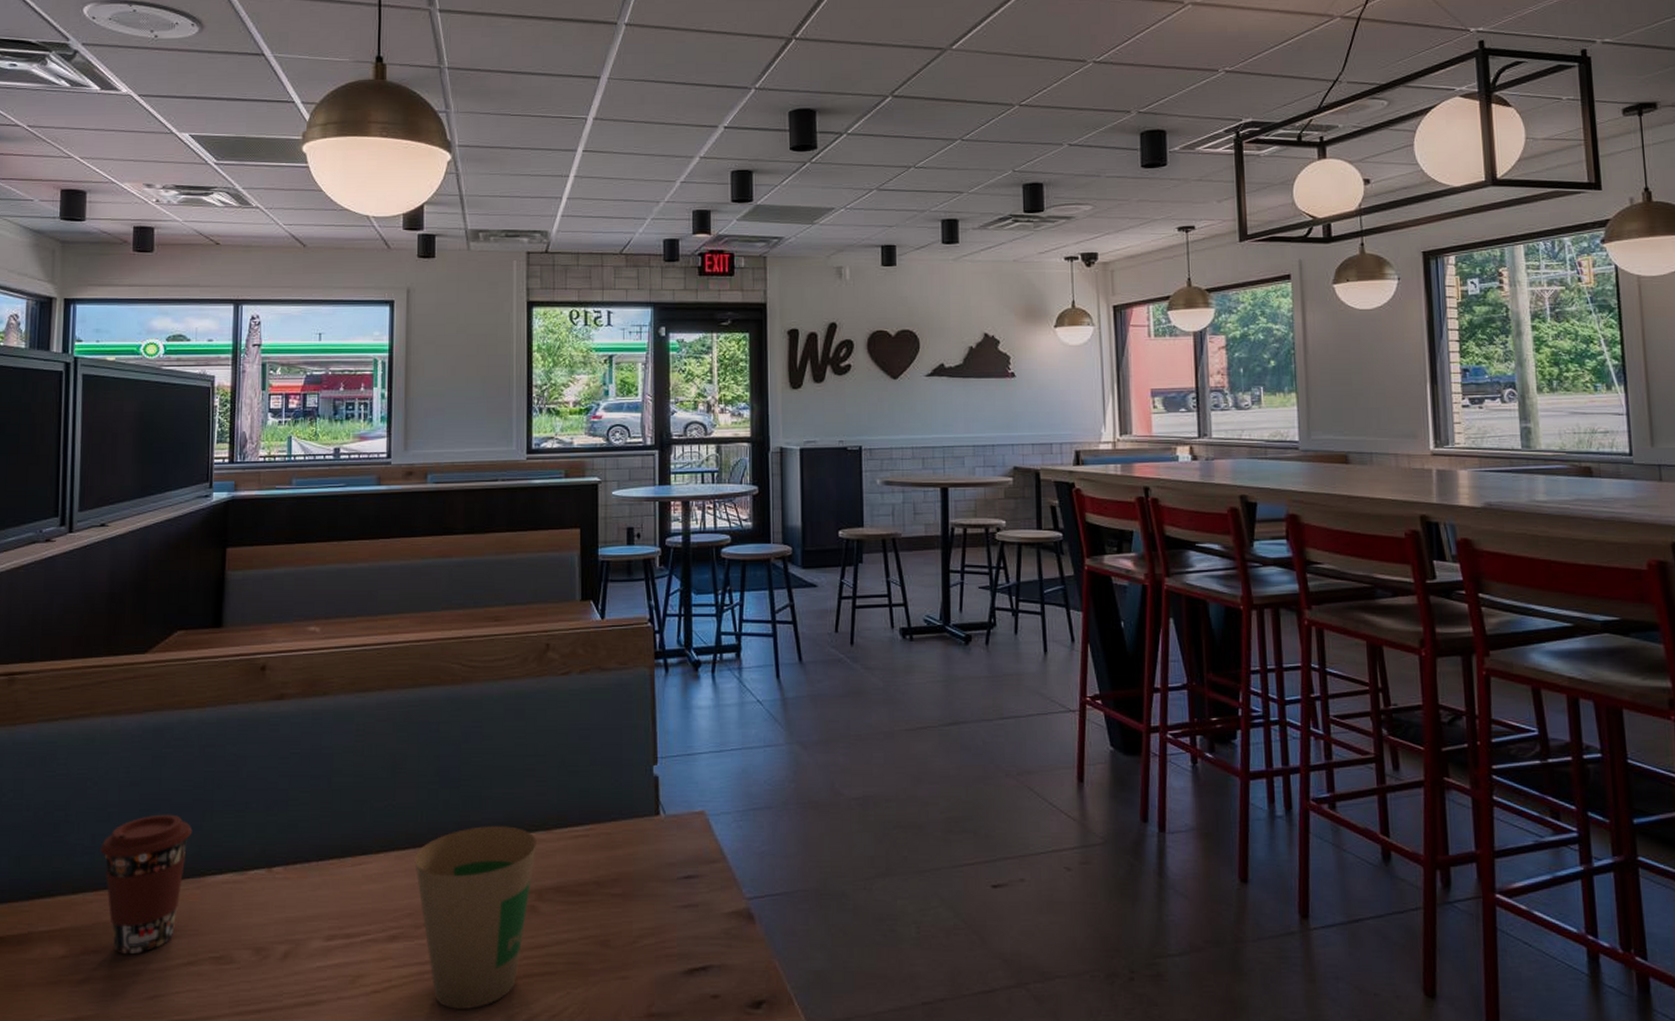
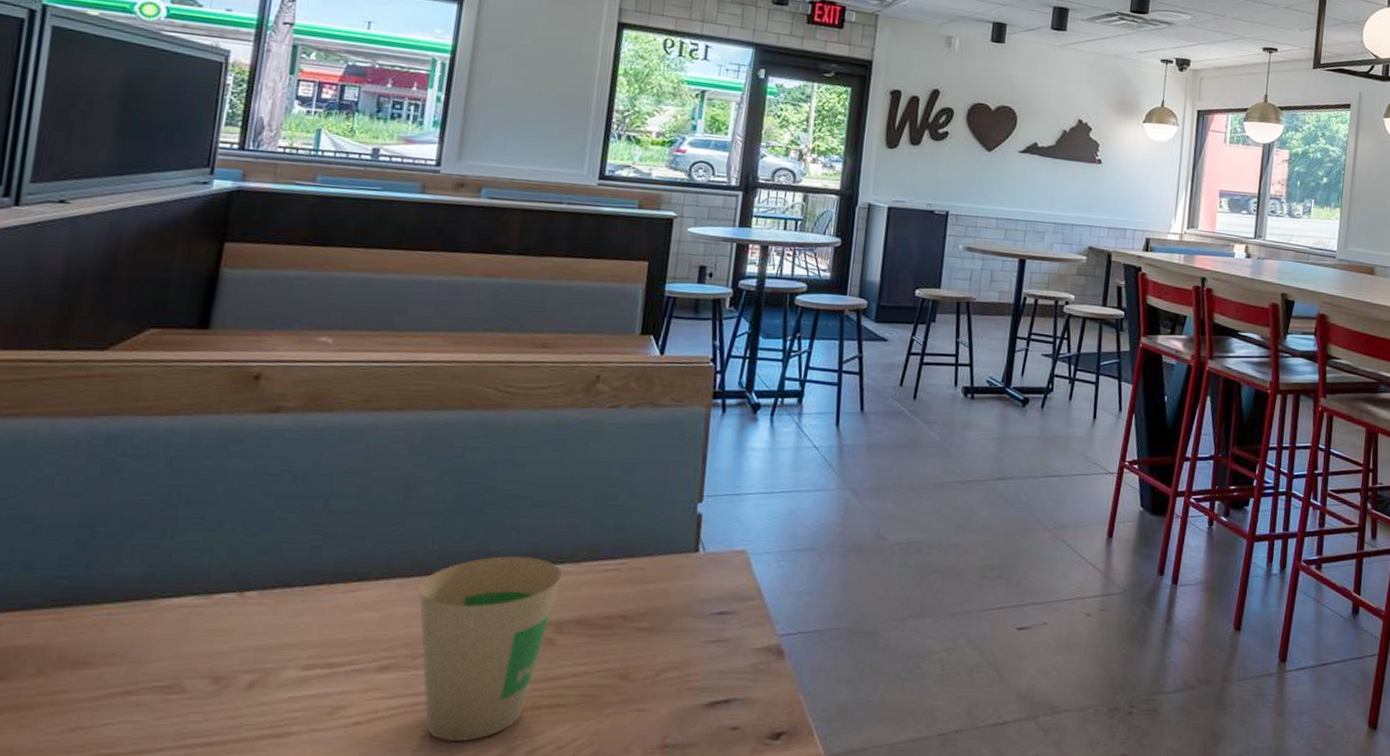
coffee cup: present [100,814,193,955] -> none [20,529,147,683]

